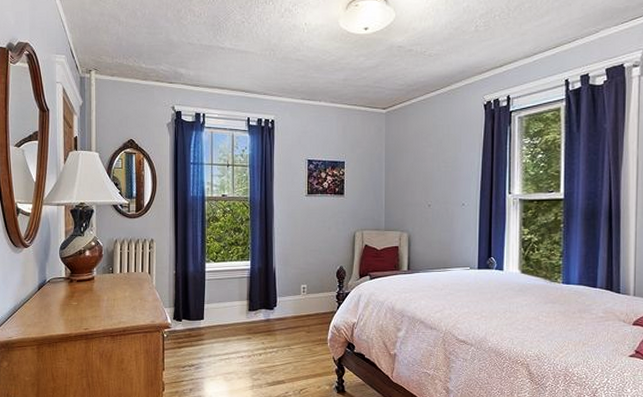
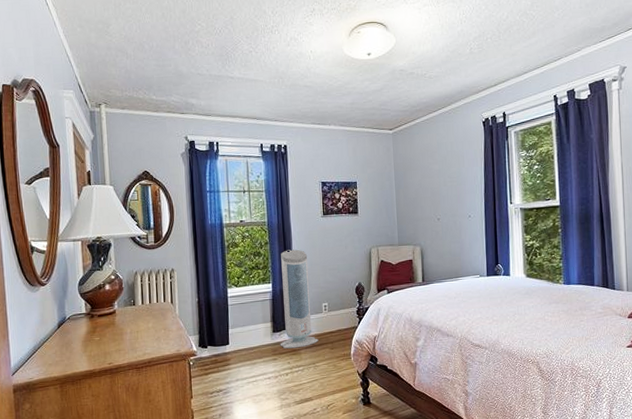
air purifier: none [255,228,295,329] -> present [280,249,318,349]

